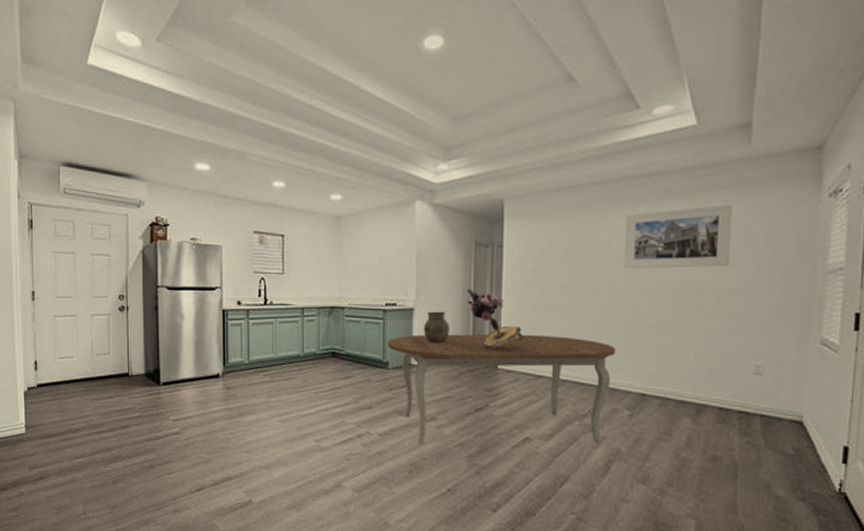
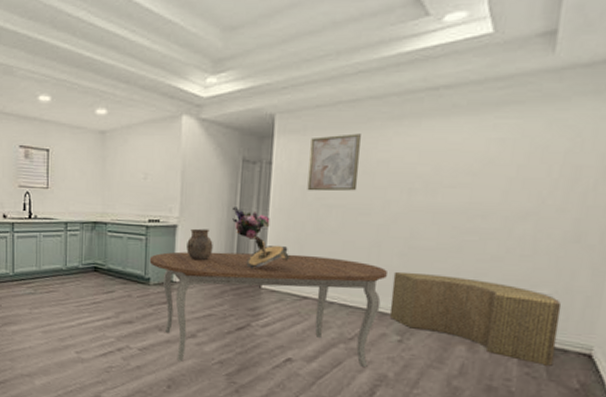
wall art: none [537,217,584,273] -> present [307,133,361,191]
bench: none [619,348,773,434] -> present [389,271,562,366]
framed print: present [624,204,733,269] -> none [401,119,529,189]

